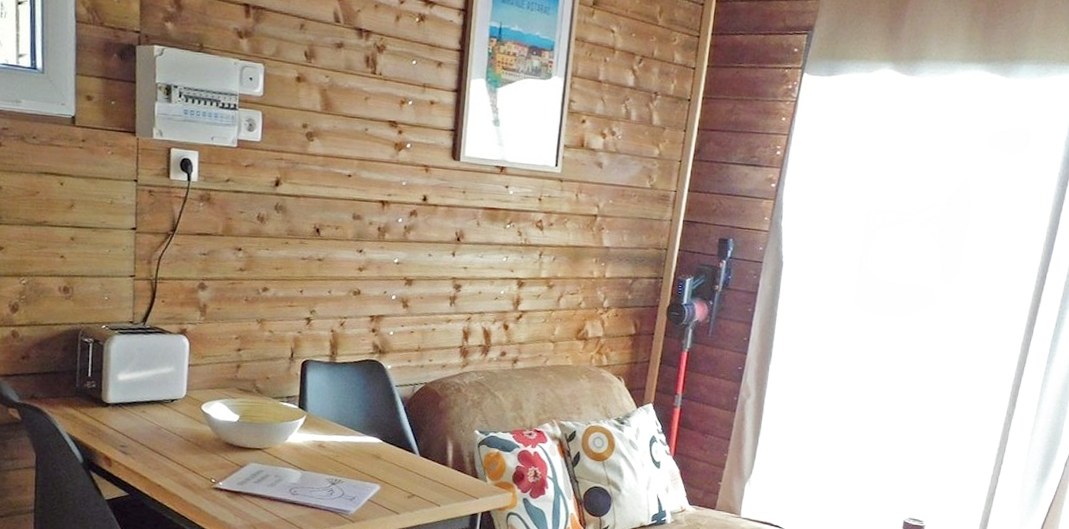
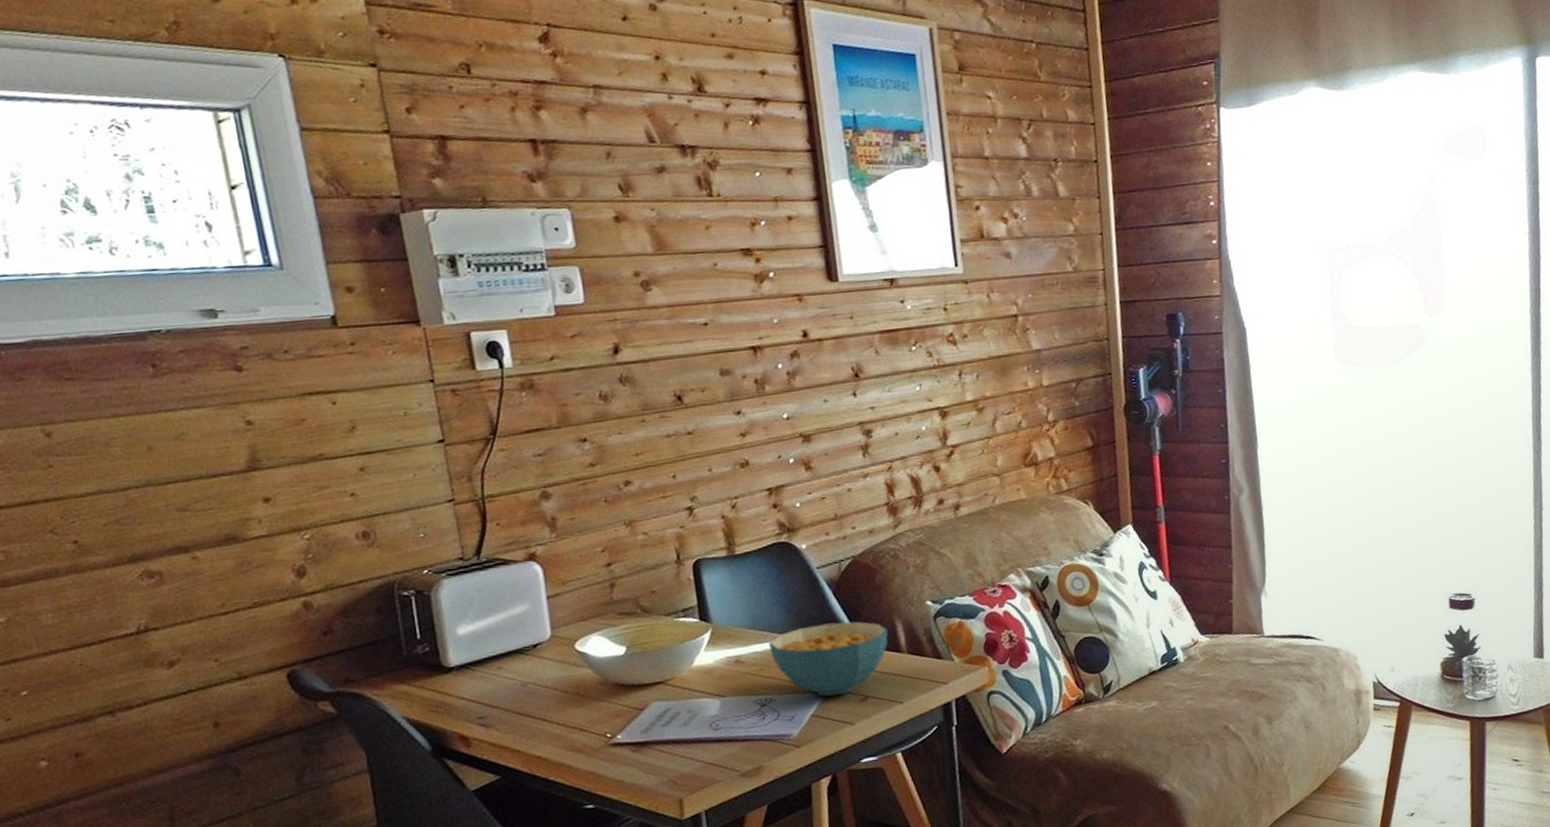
cereal bowl: none [347,430,440,489] -> present [769,621,888,697]

